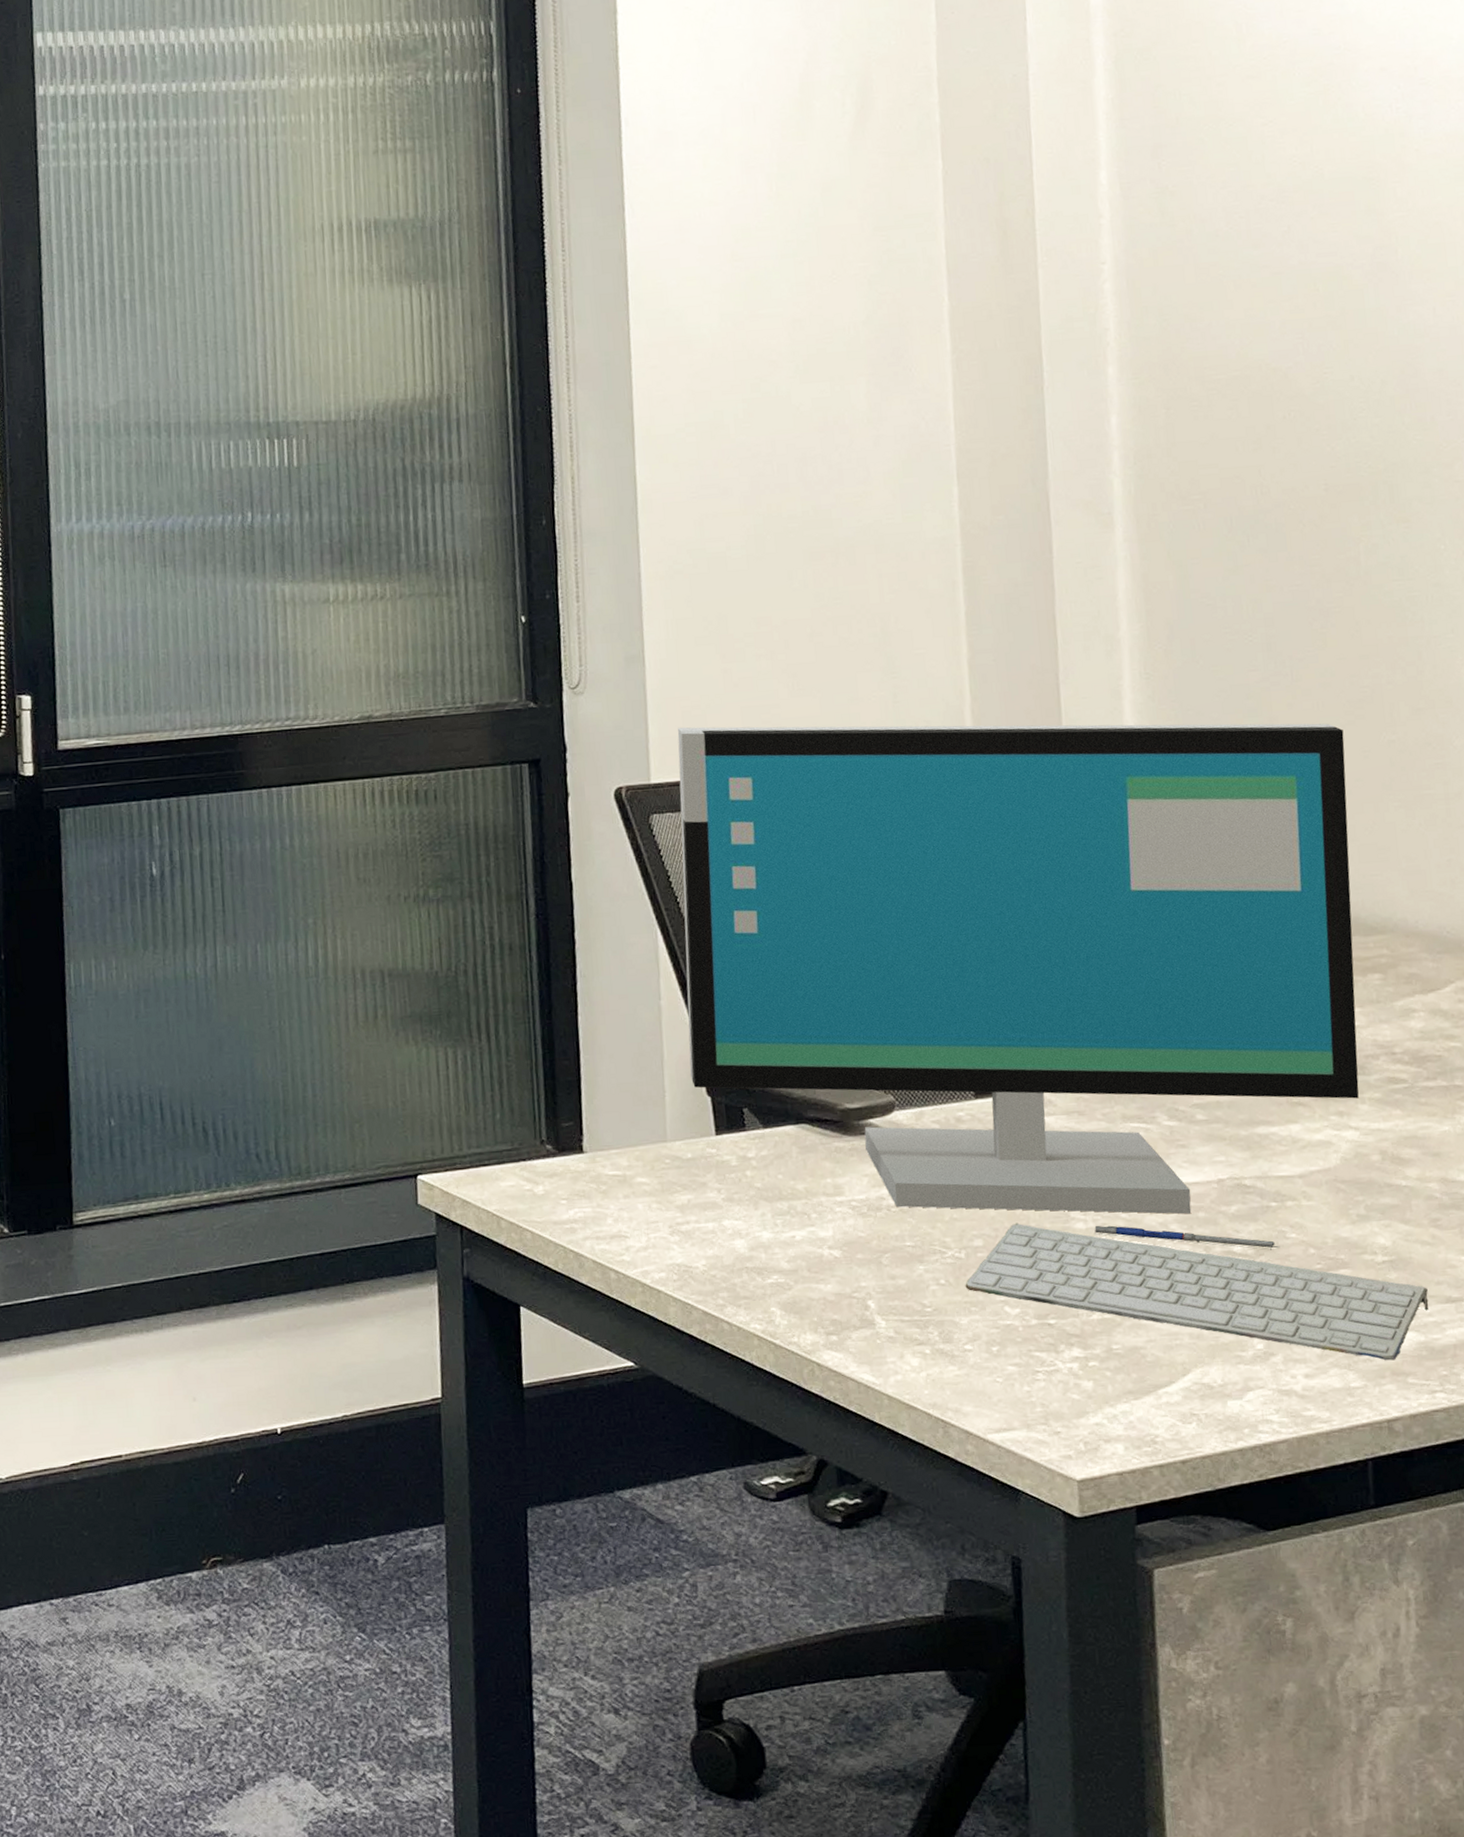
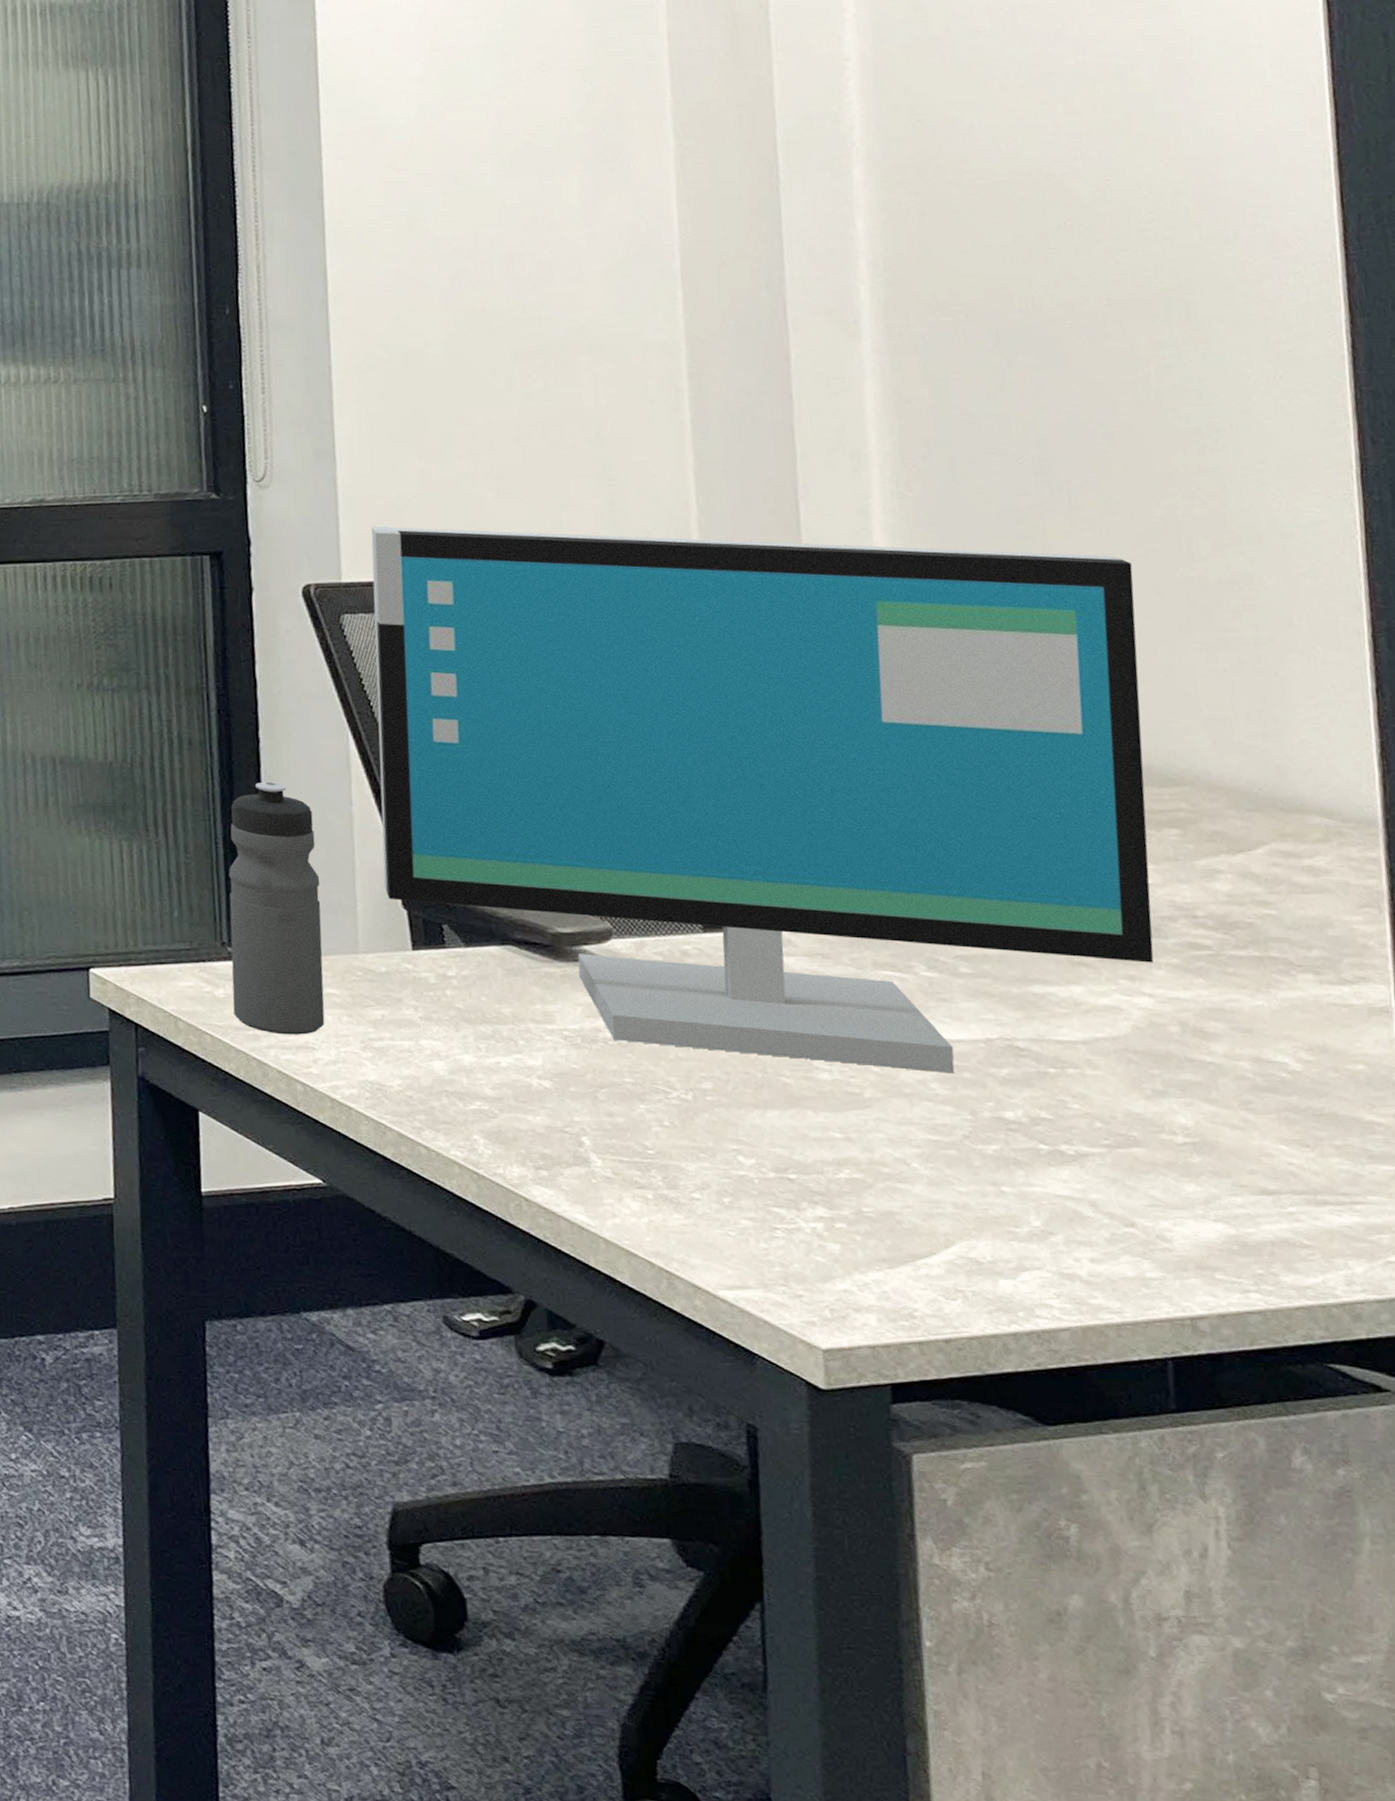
water bottle: none [547,982,636,1226] -> present [229,783,325,1035]
keyboard: present [965,1222,1429,1361] -> none [692,1067,1241,1253]
pen: present [1094,1225,1280,1250] -> none [840,1077,1060,1120]

